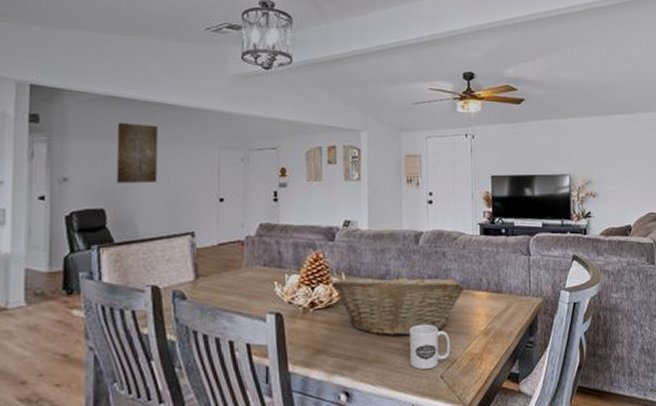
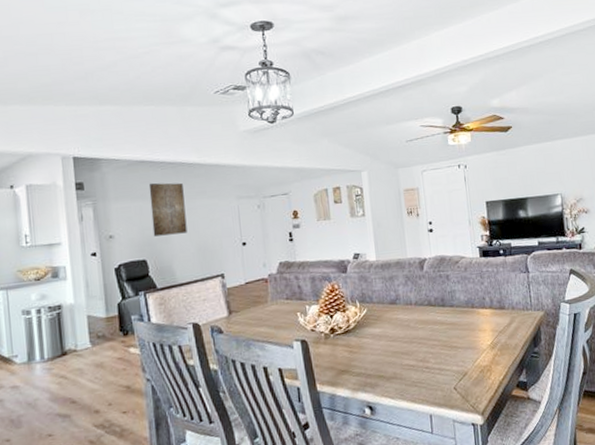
fruit basket: present [331,271,465,336] -> none [347,296,470,355]
mug: present [409,324,451,370] -> none [422,341,461,383]

